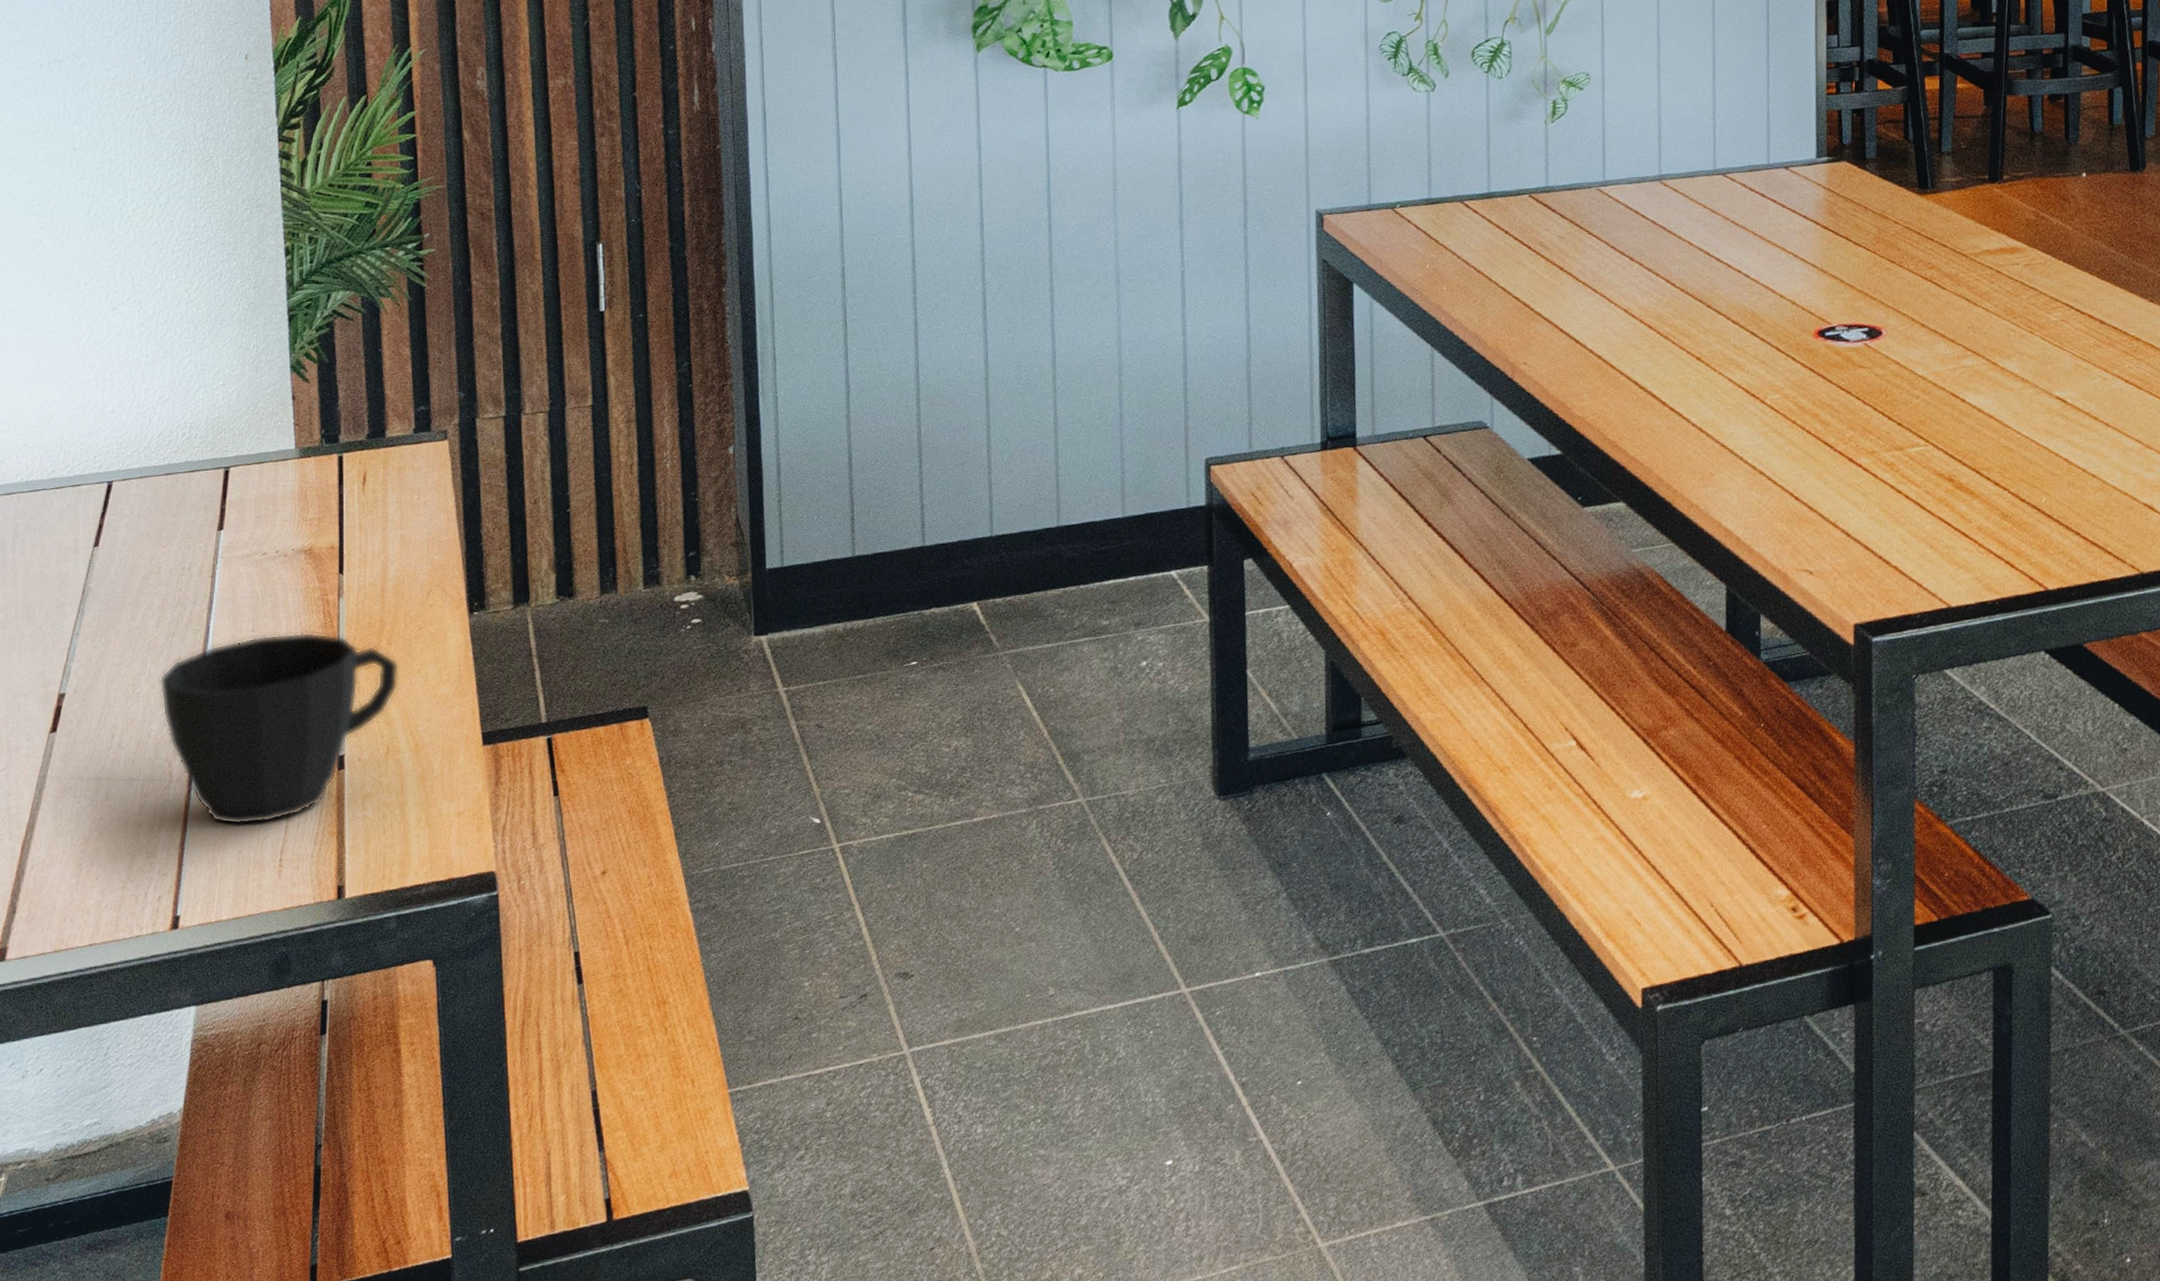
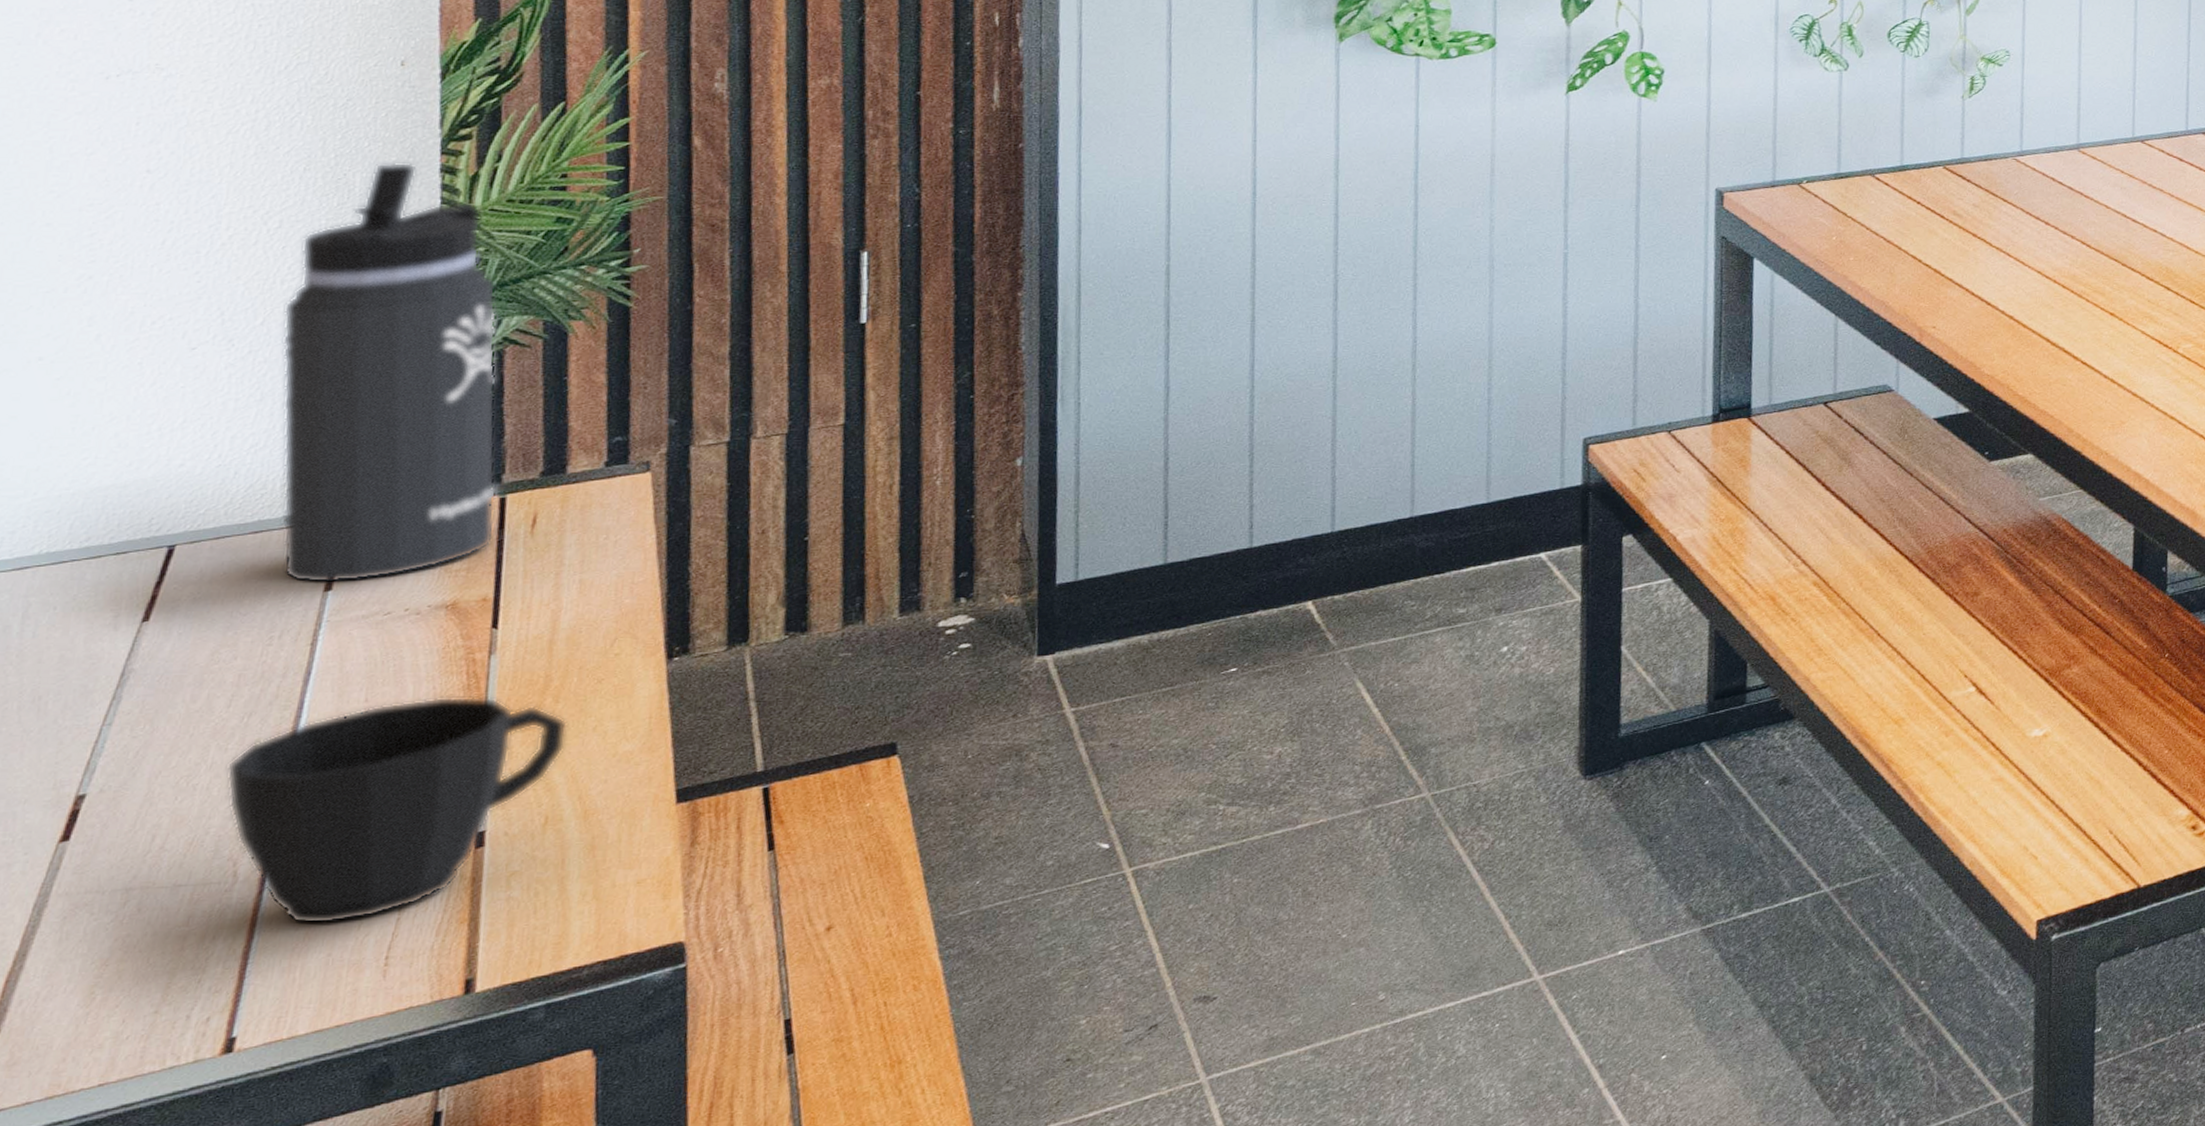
thermos bottle: none [175,147,336,524] -> present [281,162,497,583]

